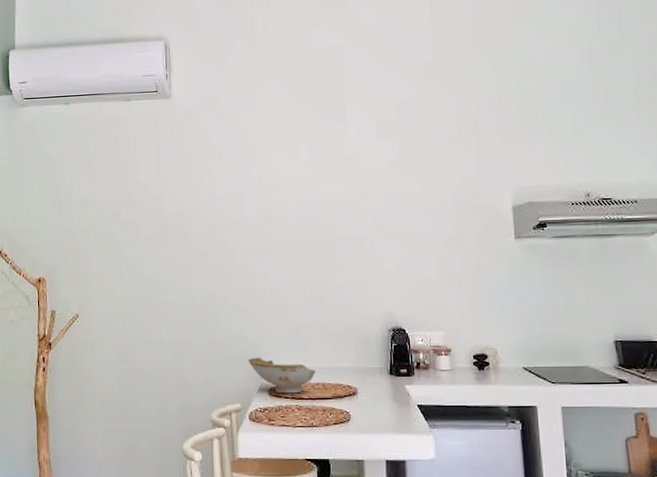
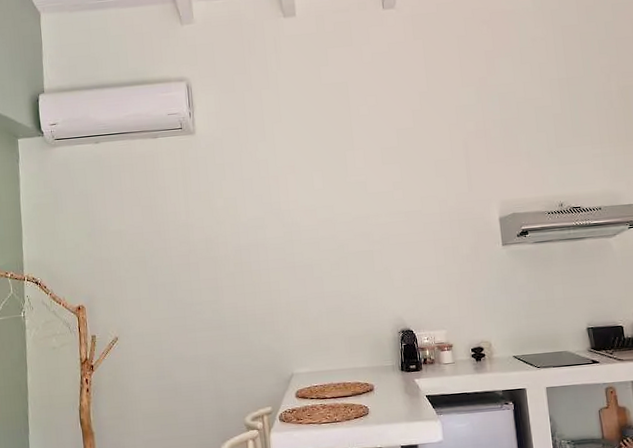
bowl: present [248,357,316,394] -> none [276,364,337,395]

